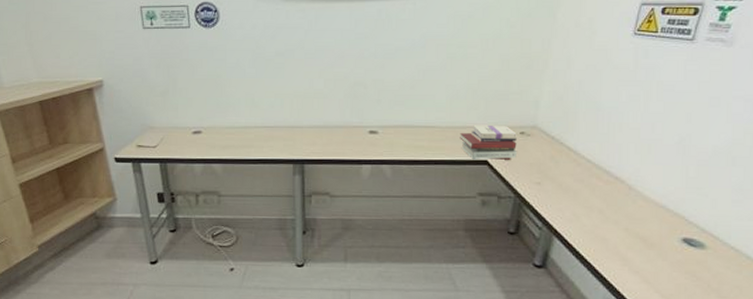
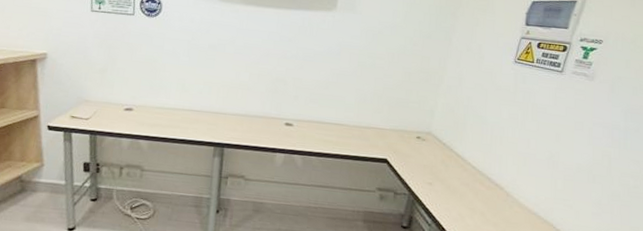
books: present [460,126,517,160] -> none [364,127,414,160]

